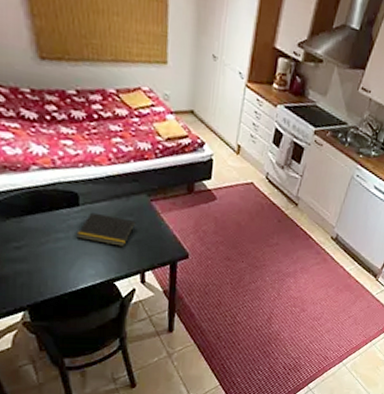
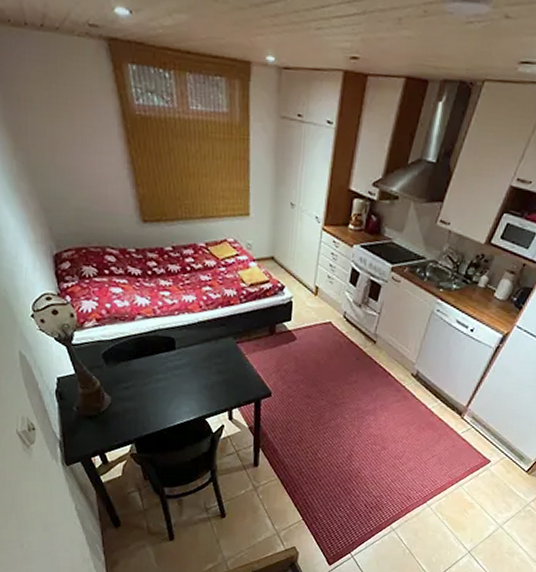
notepad: present [76,212,136,247] -> none [173,355,224,386]

